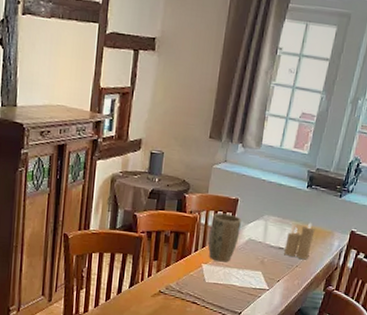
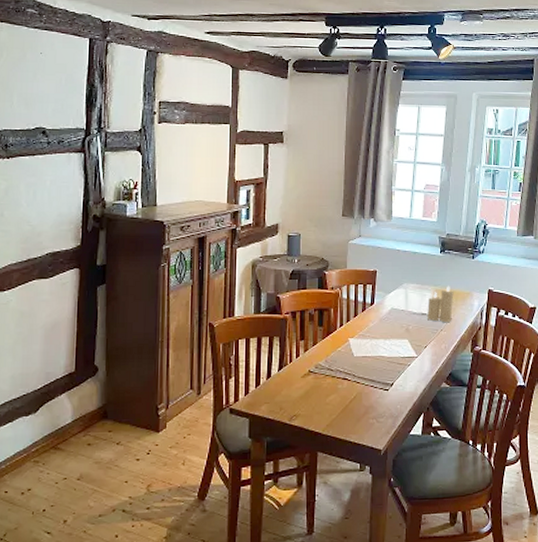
plant pot: present [208,212,241,262] -> none [352,286,382,334]

